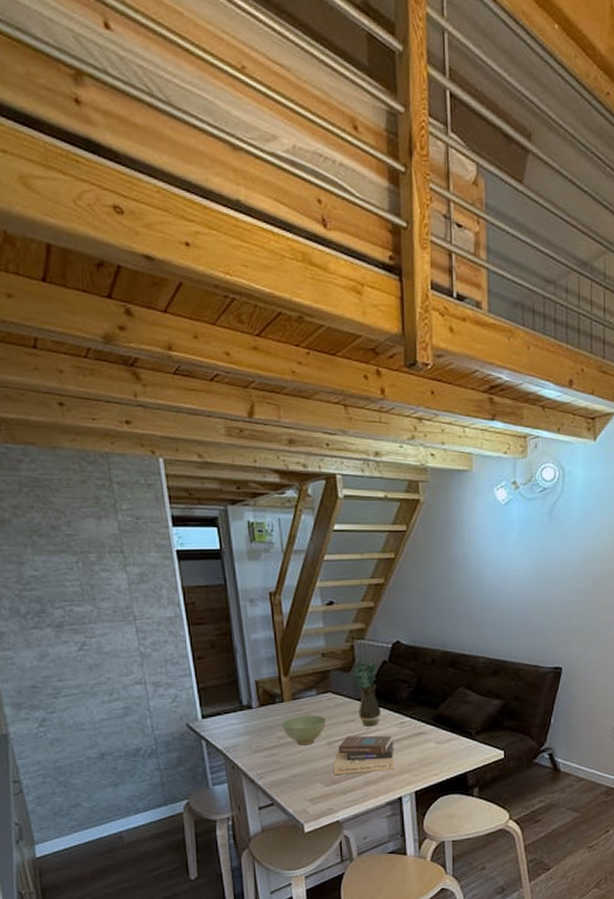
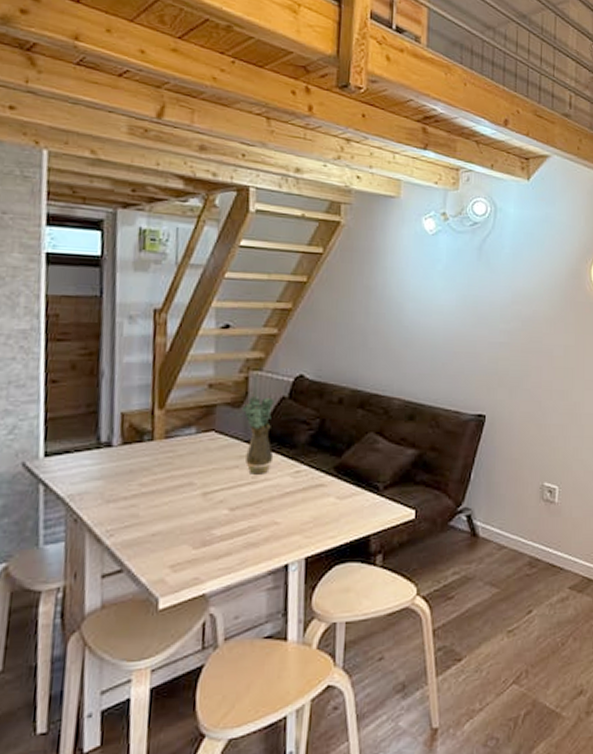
bowl: present [281,715,326,745] -> none [147,458,204,495]
books: present [333,735,395,775] -> none [206,486,285,535]

